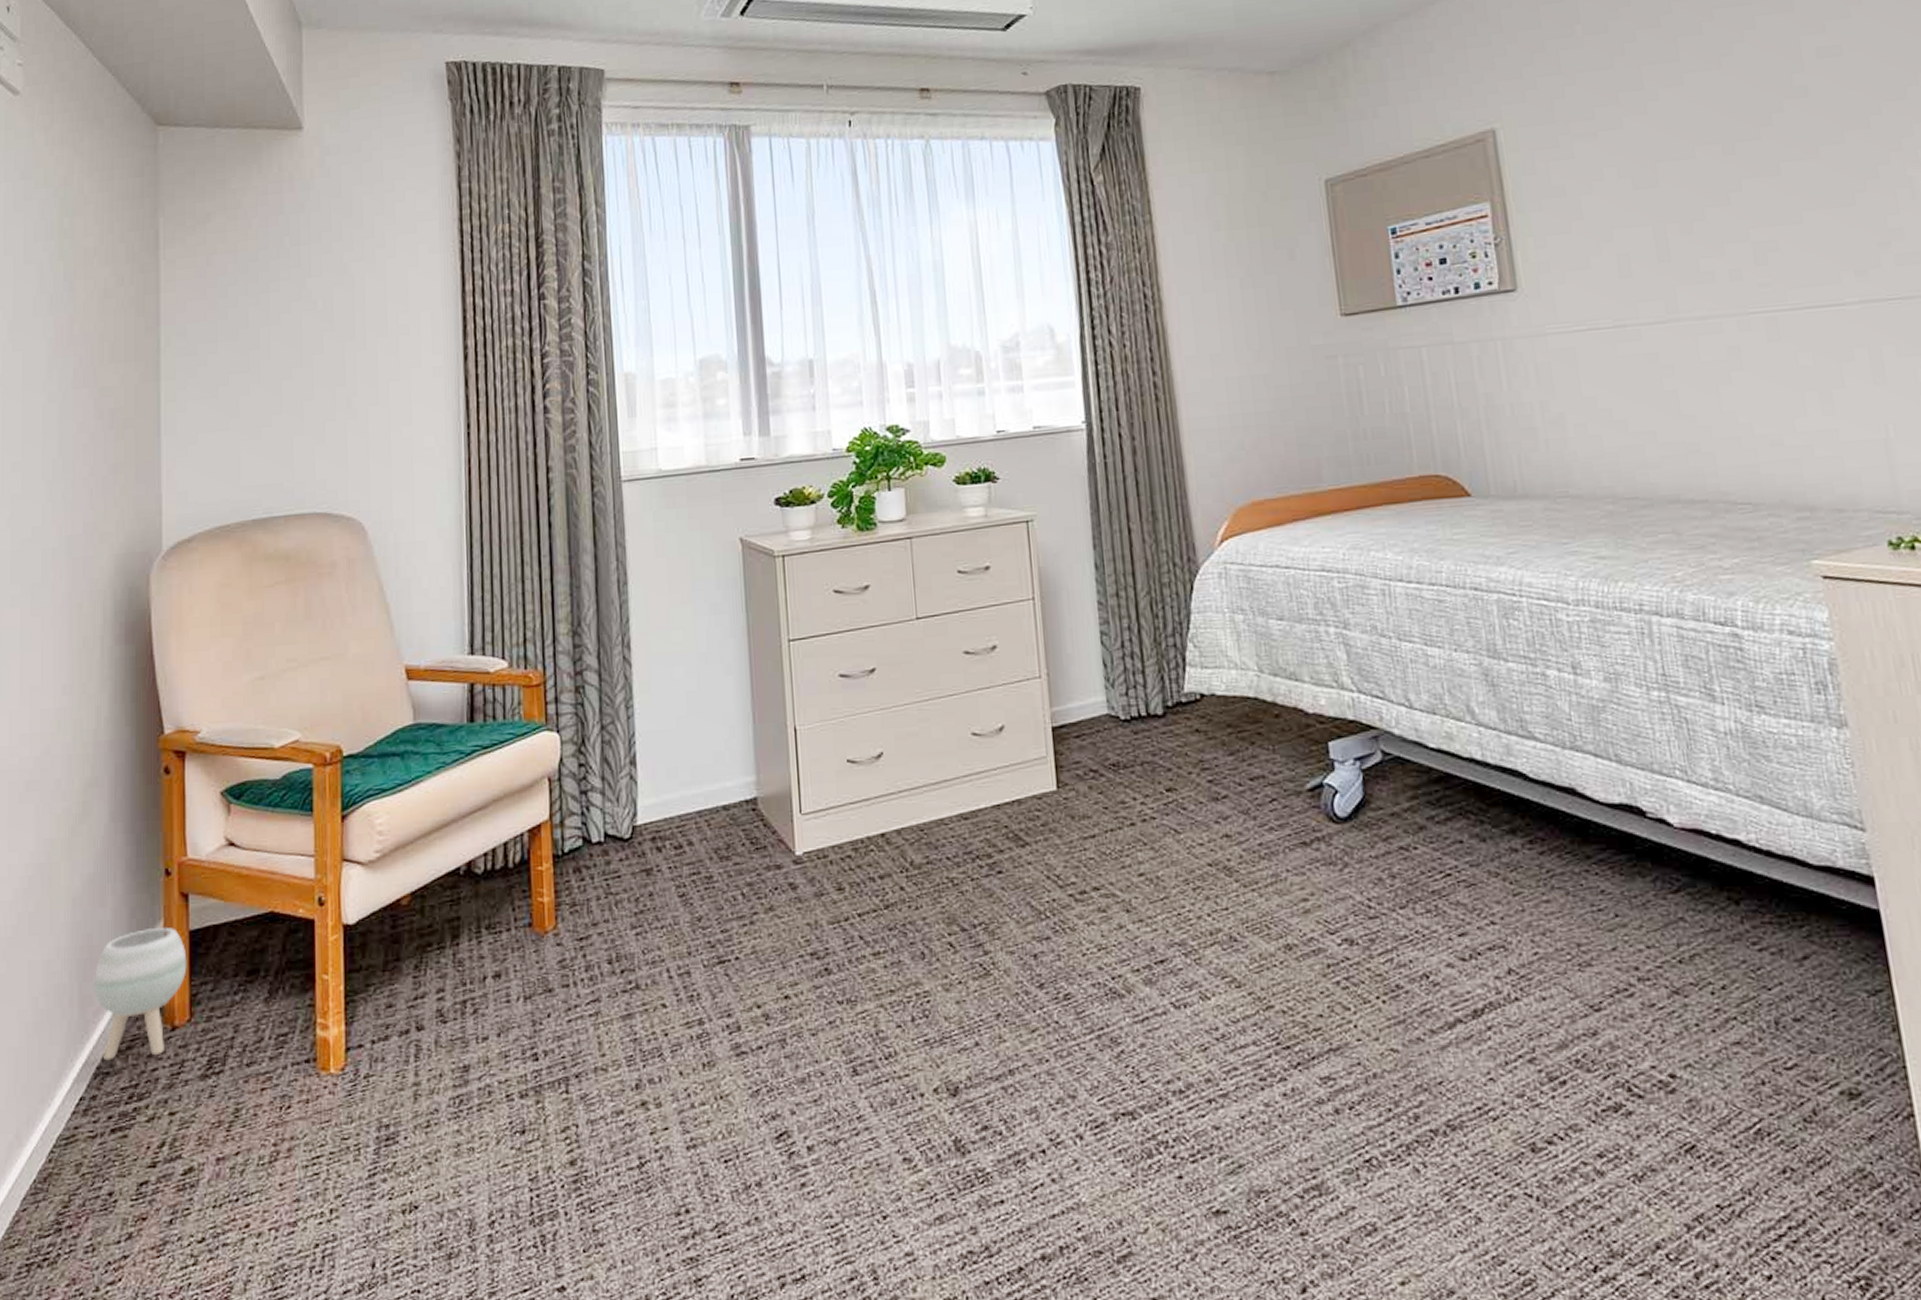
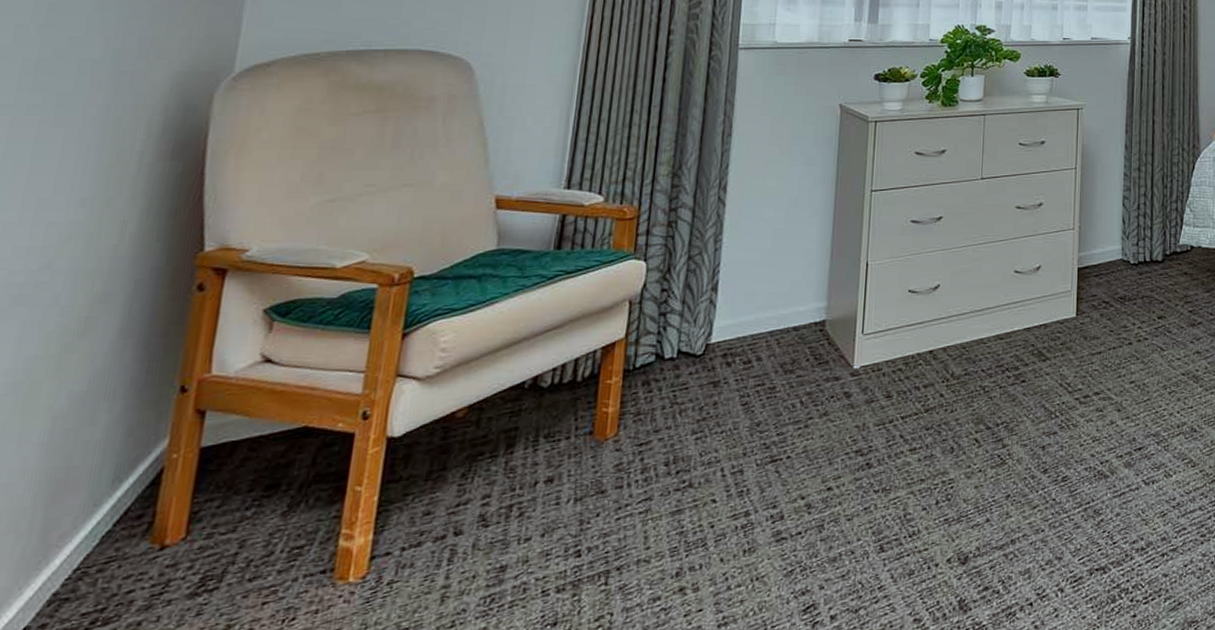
planter: present [94,927,187,1061] -> none [64,444,193,586]

